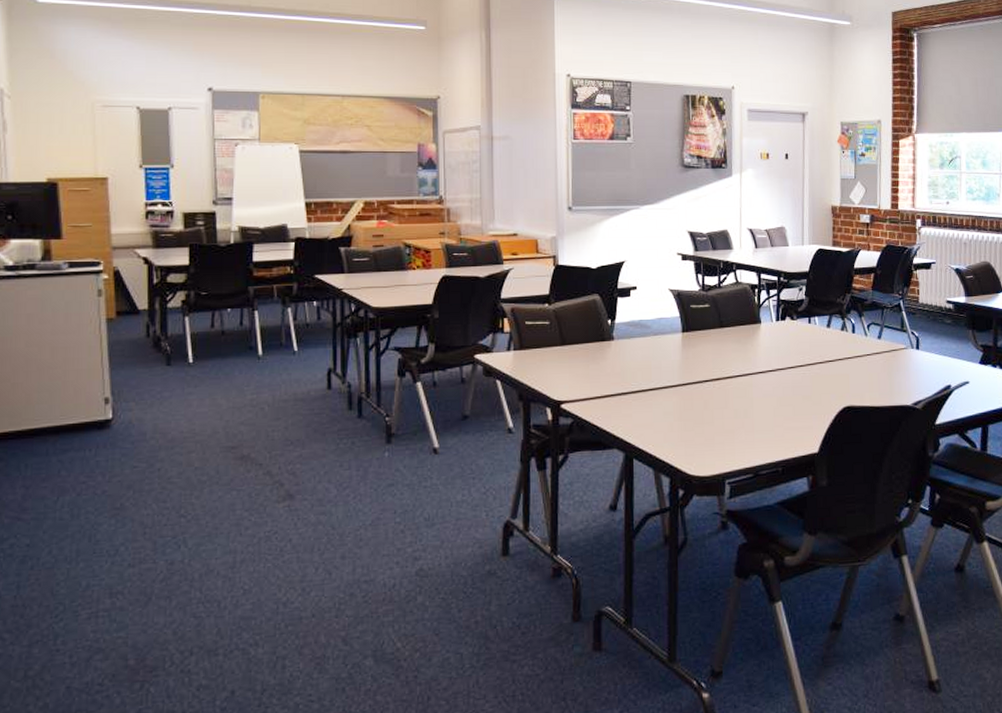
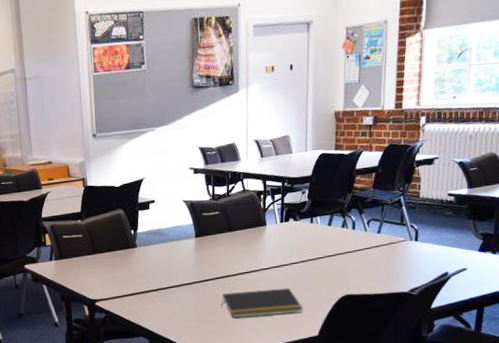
notepad: none [710,395,802,429] -> present [221,287,304,318]

